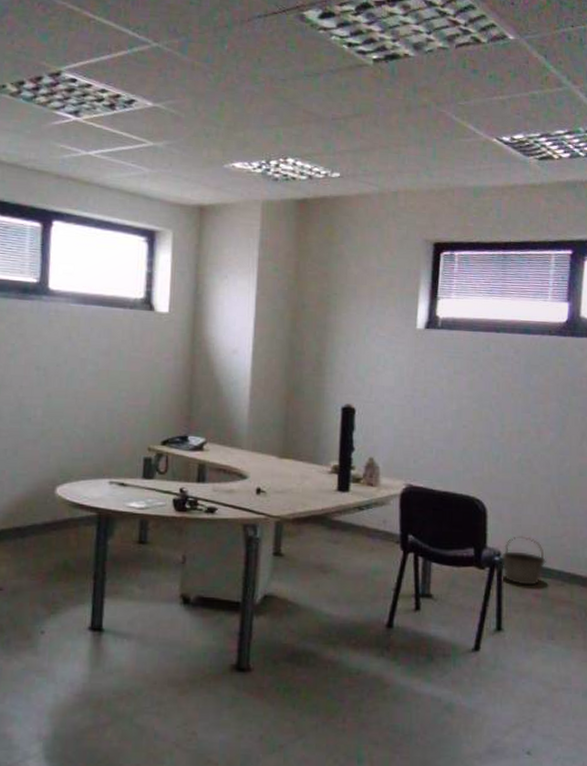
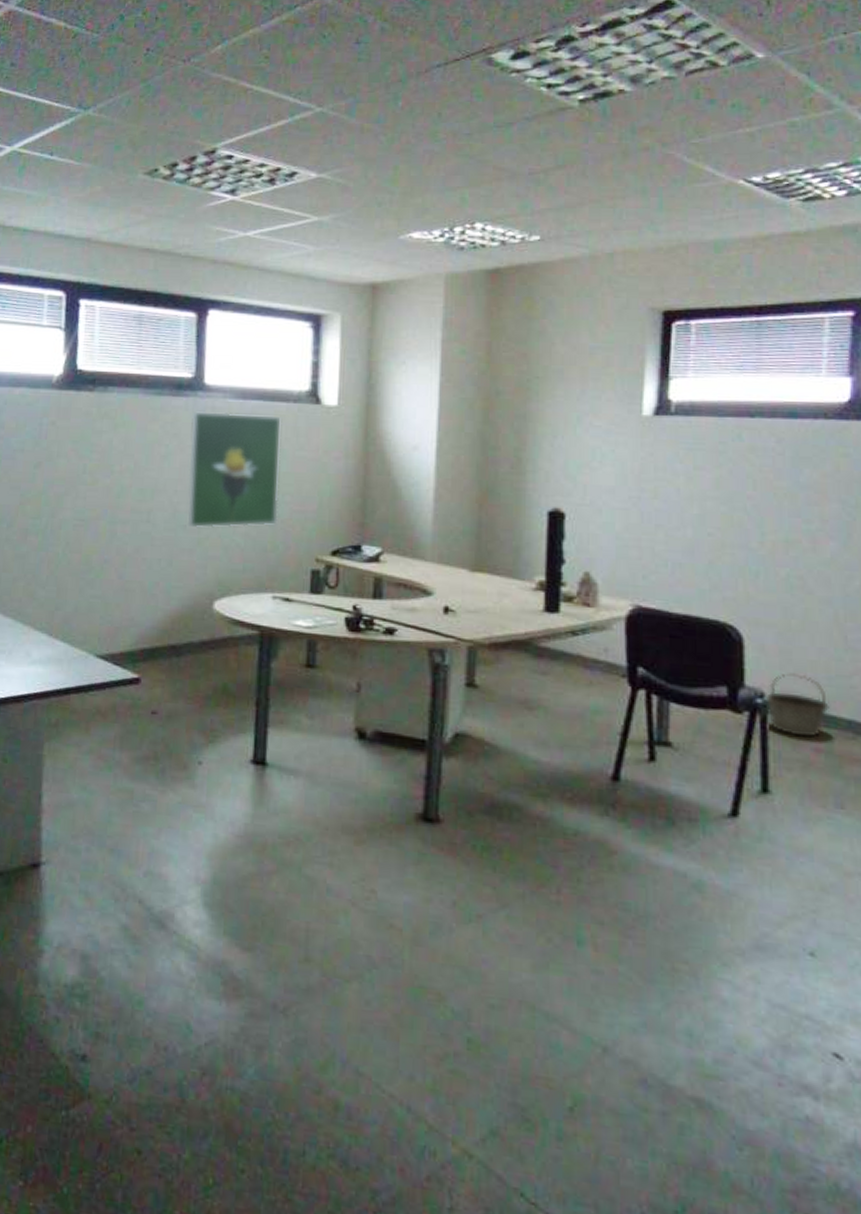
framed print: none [32,314,119,421] -> present [187,411,282,529]

